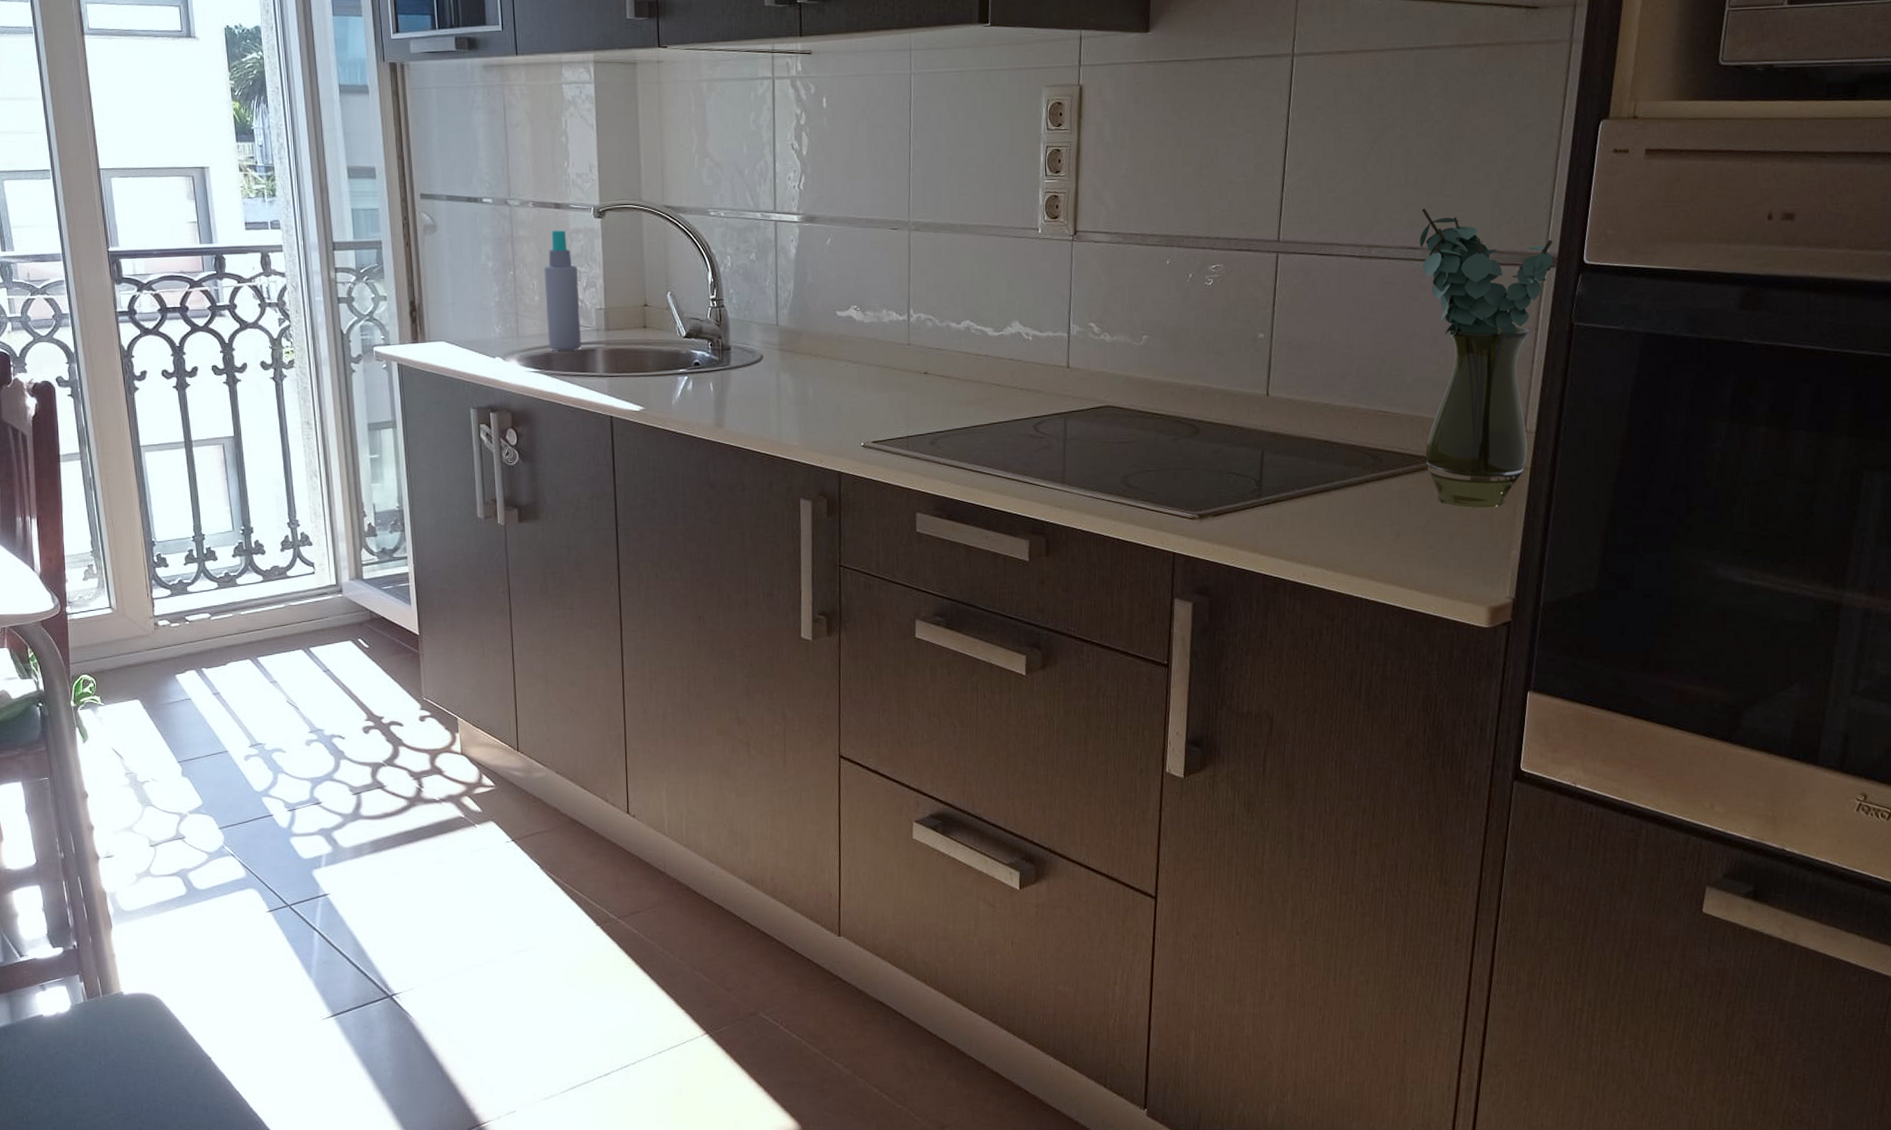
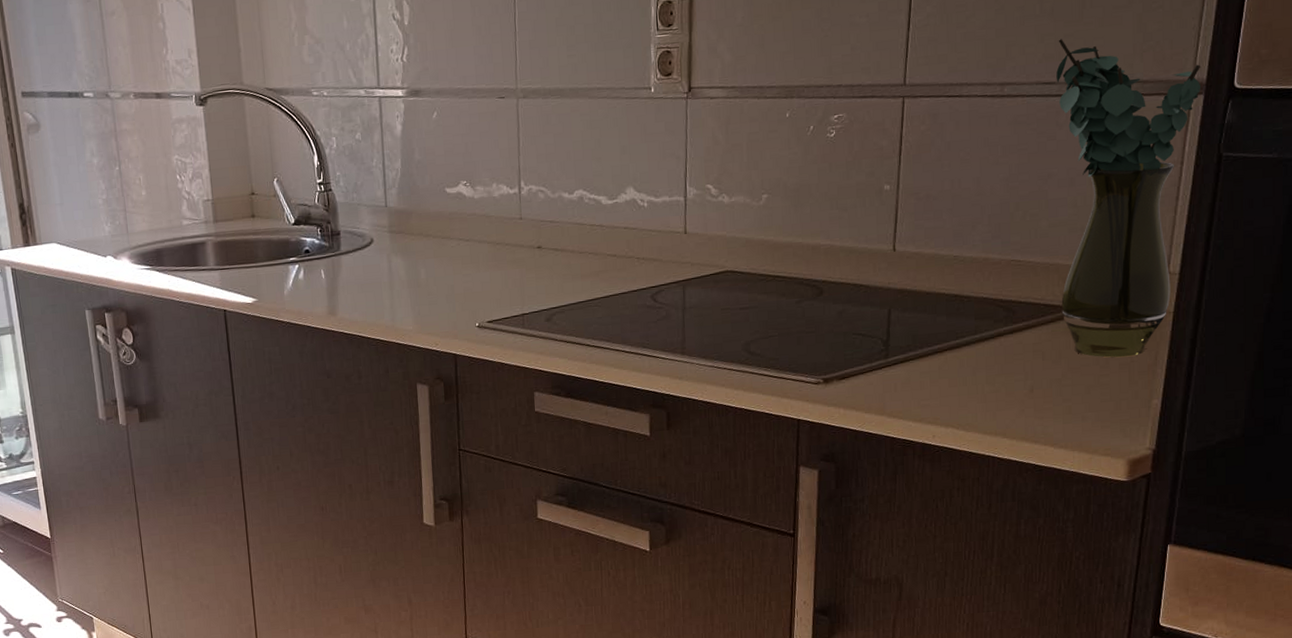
spray bottle: present [544,230,581,351] -> none [149,121,191,246]

